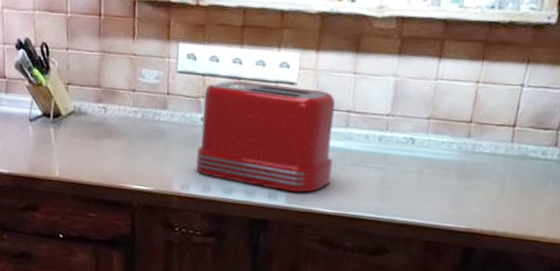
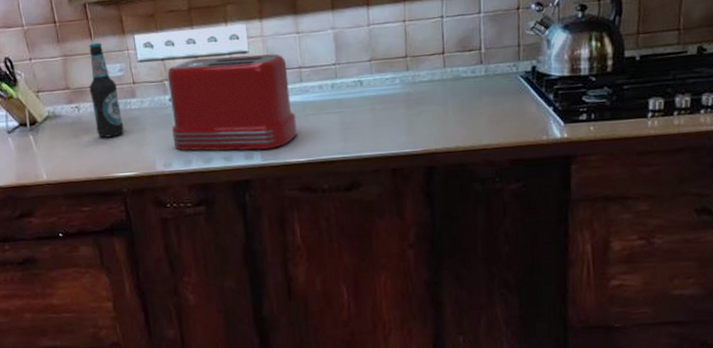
bottle: none [119,43,150,147] -> present [89,42,124,138]

